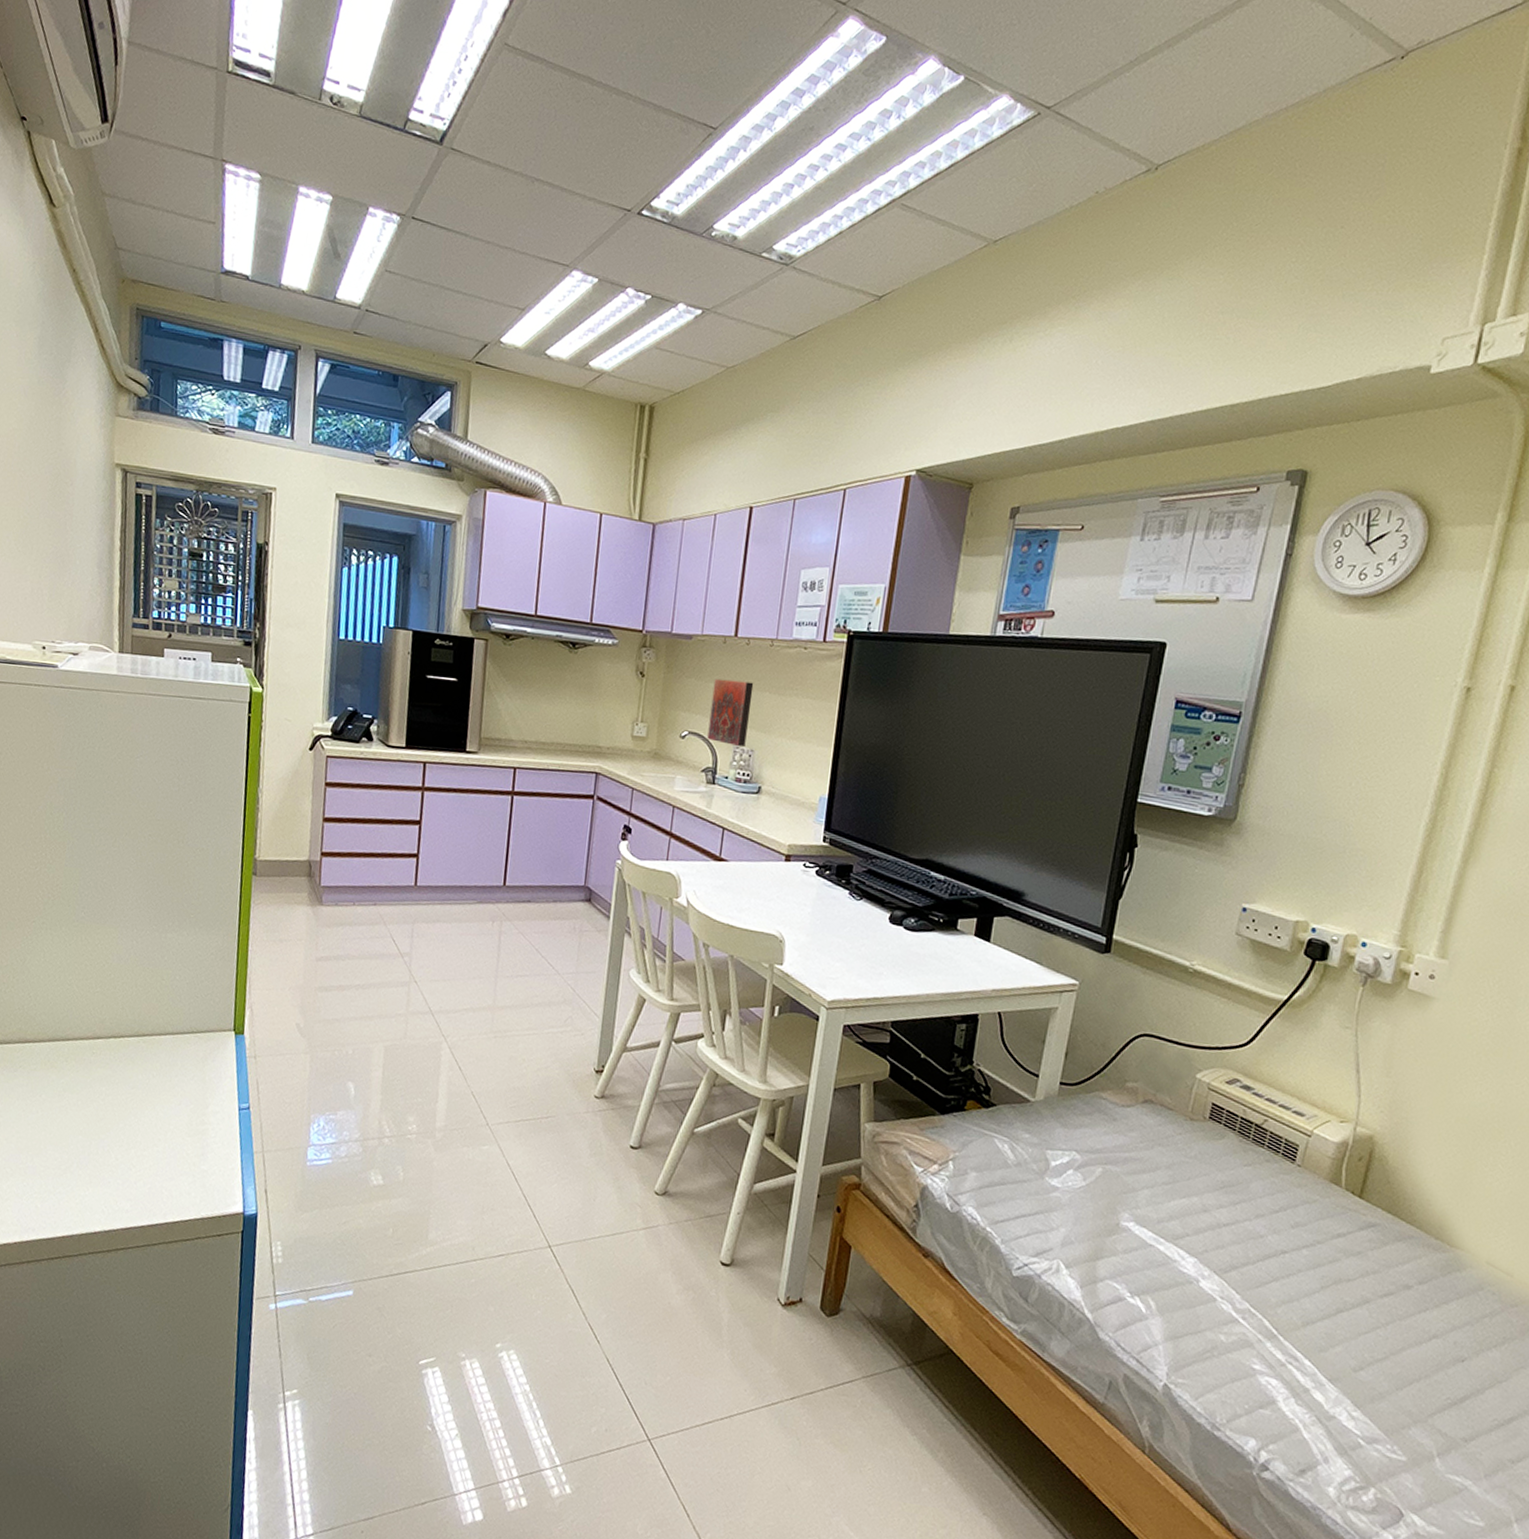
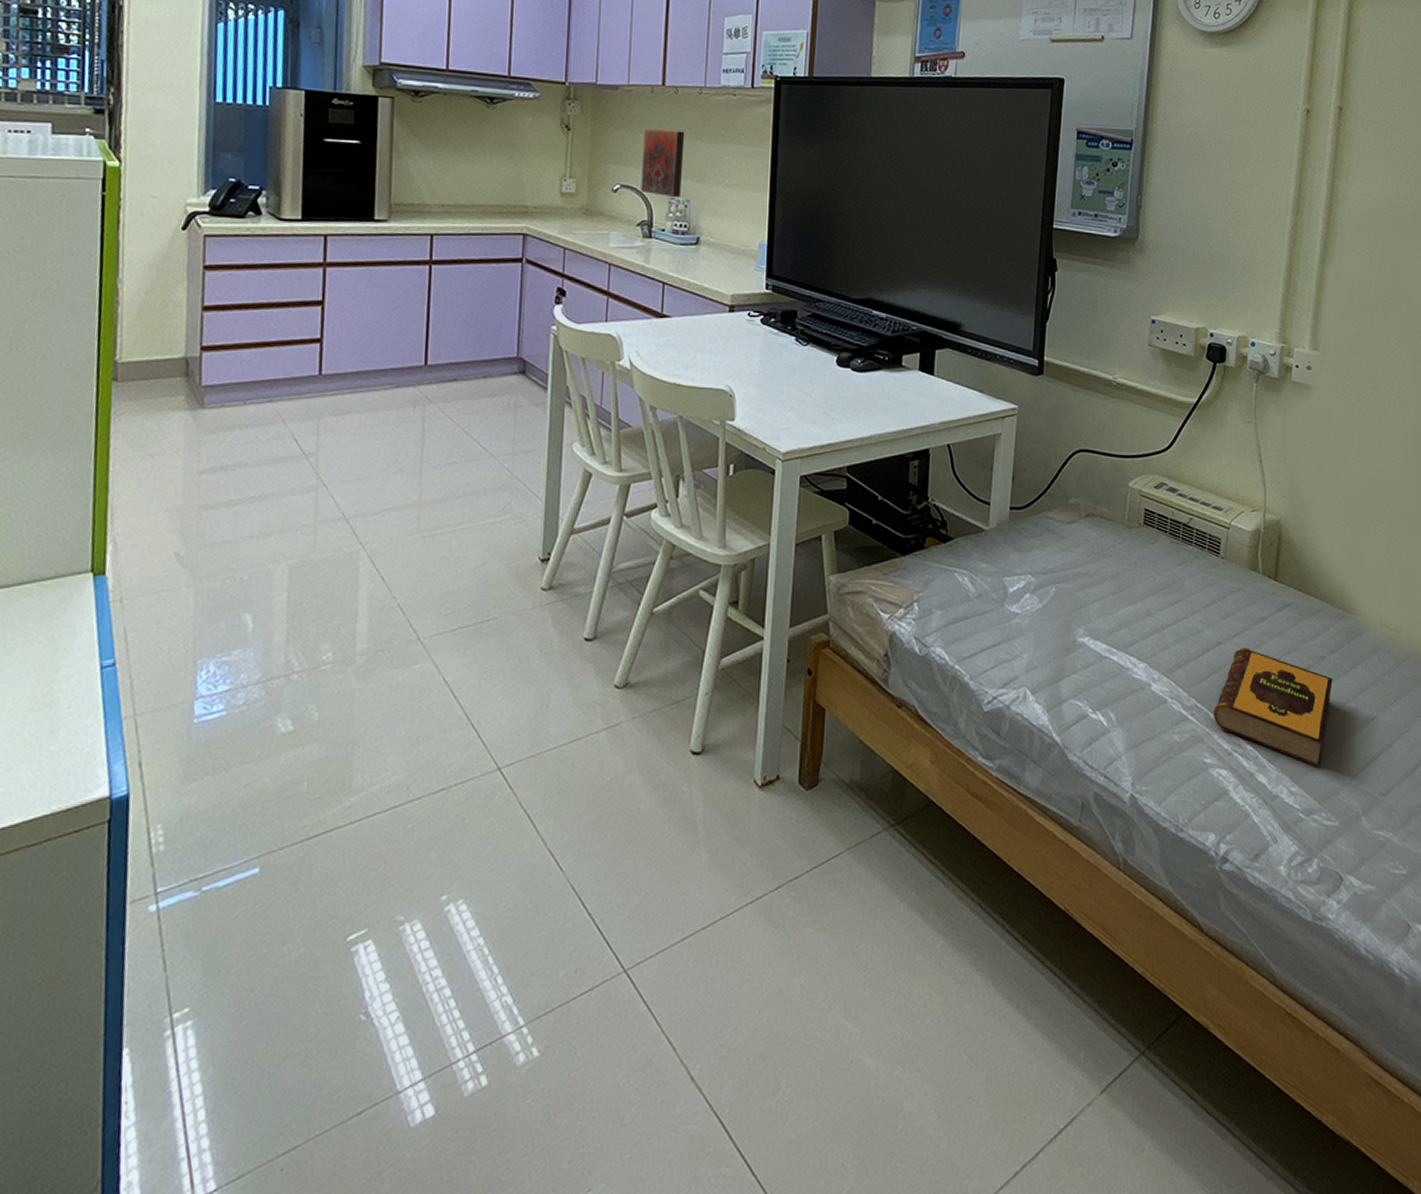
hardback book: none [1268,1260,1418,1398] -> present [1213,648,1333,767]

